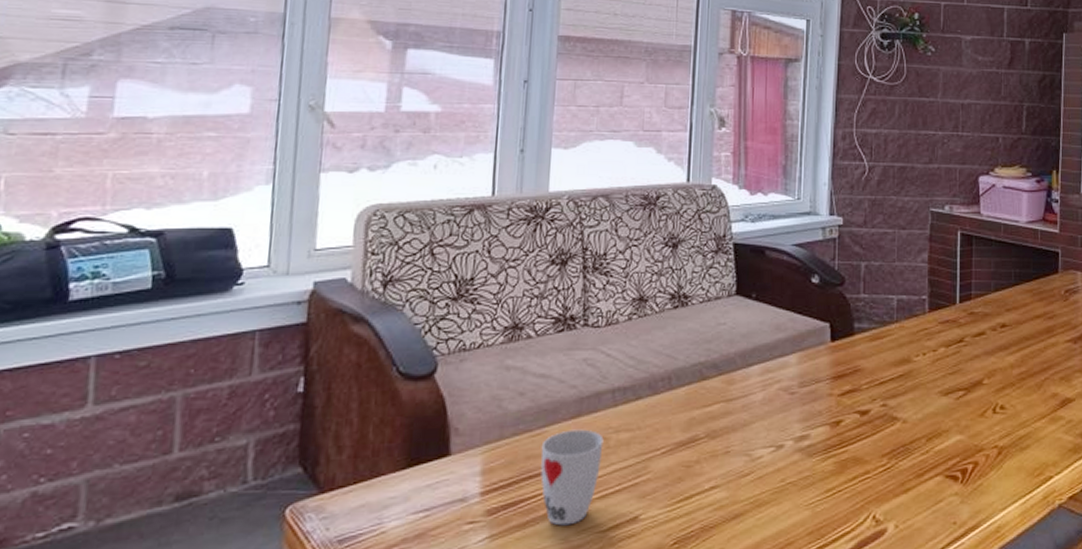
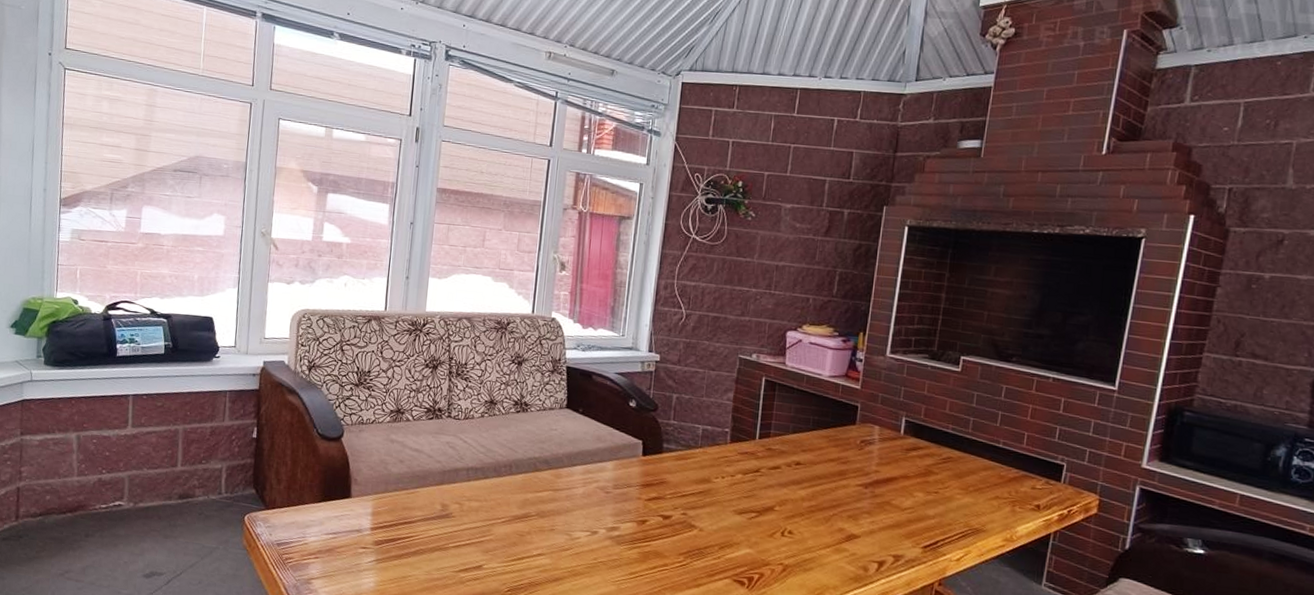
cup: present [541,429,604,526] -> none [413,493,459,563]

